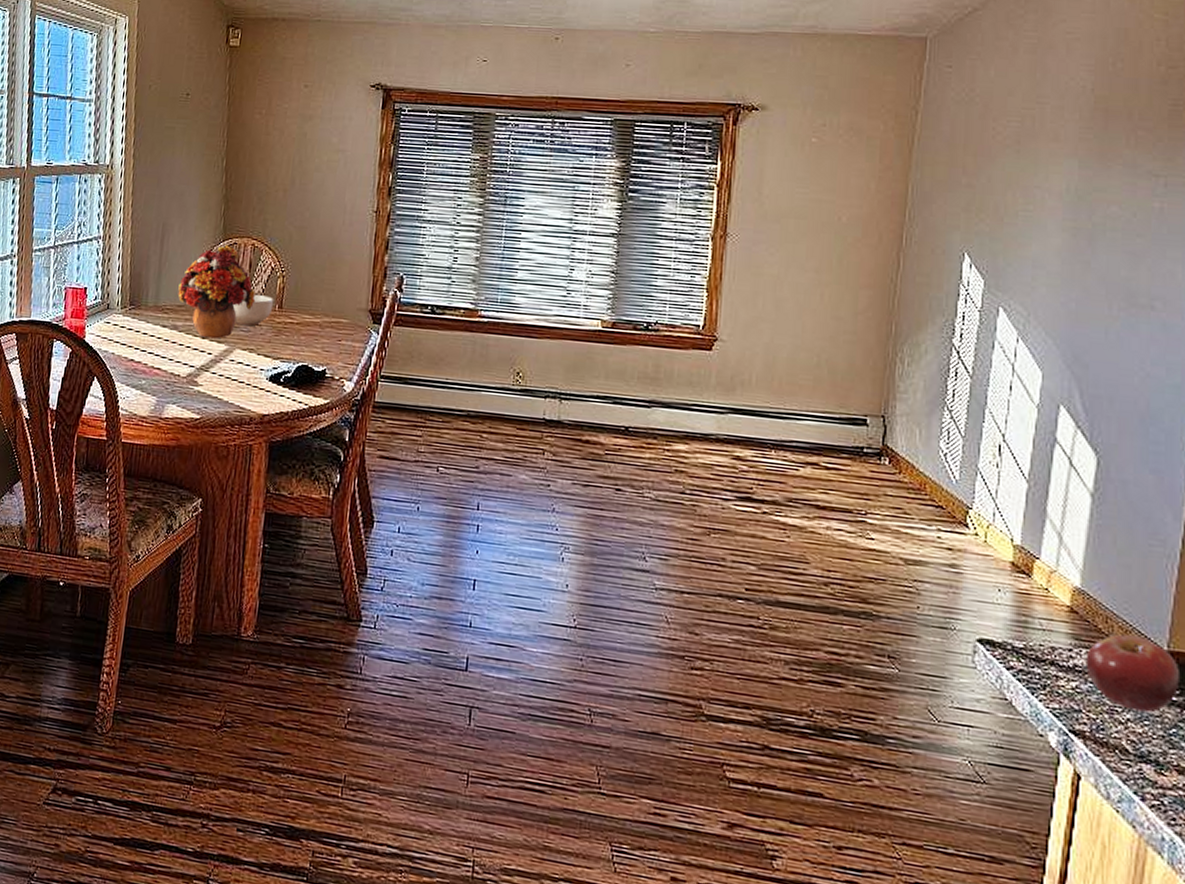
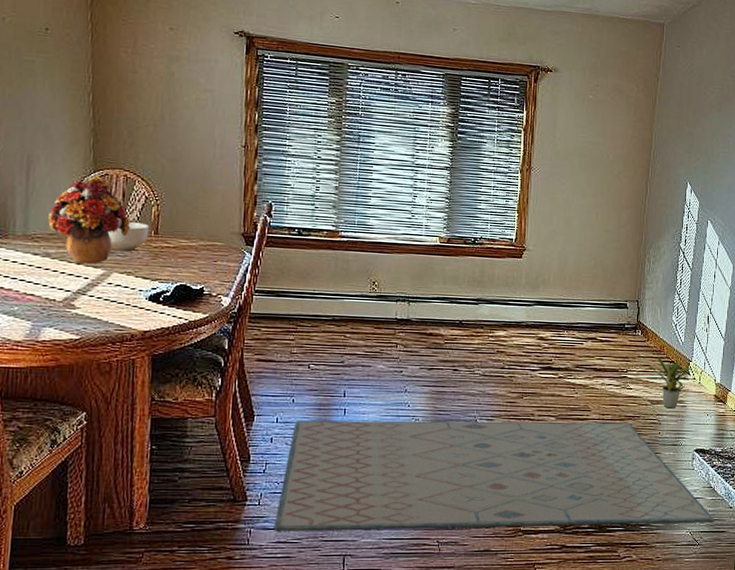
rug: none [390,533,1011,754] -> present [273,420,714,531]
potted plant: none [901,498,978,575] -> present [649,357,695,409]

